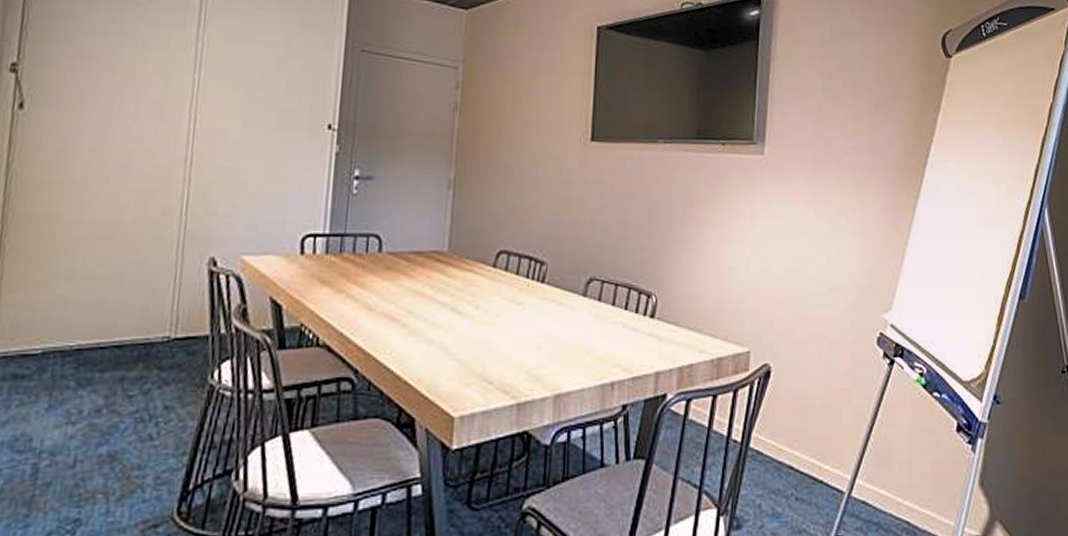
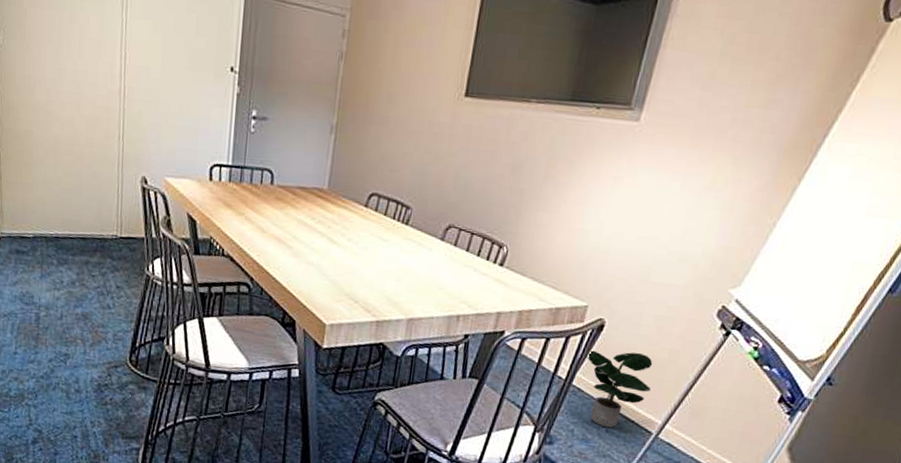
potted plant: none [757,397,833,495] -> present [585,348,653,428]

